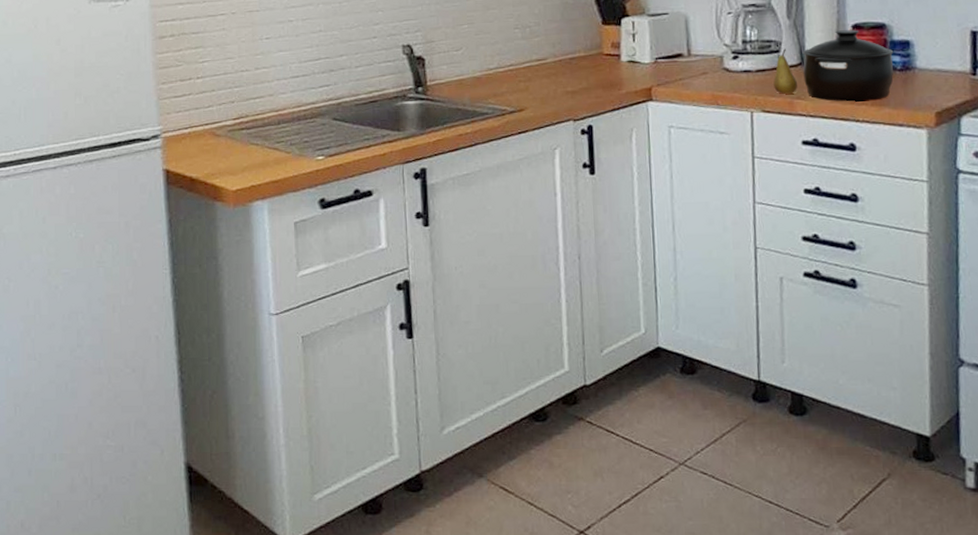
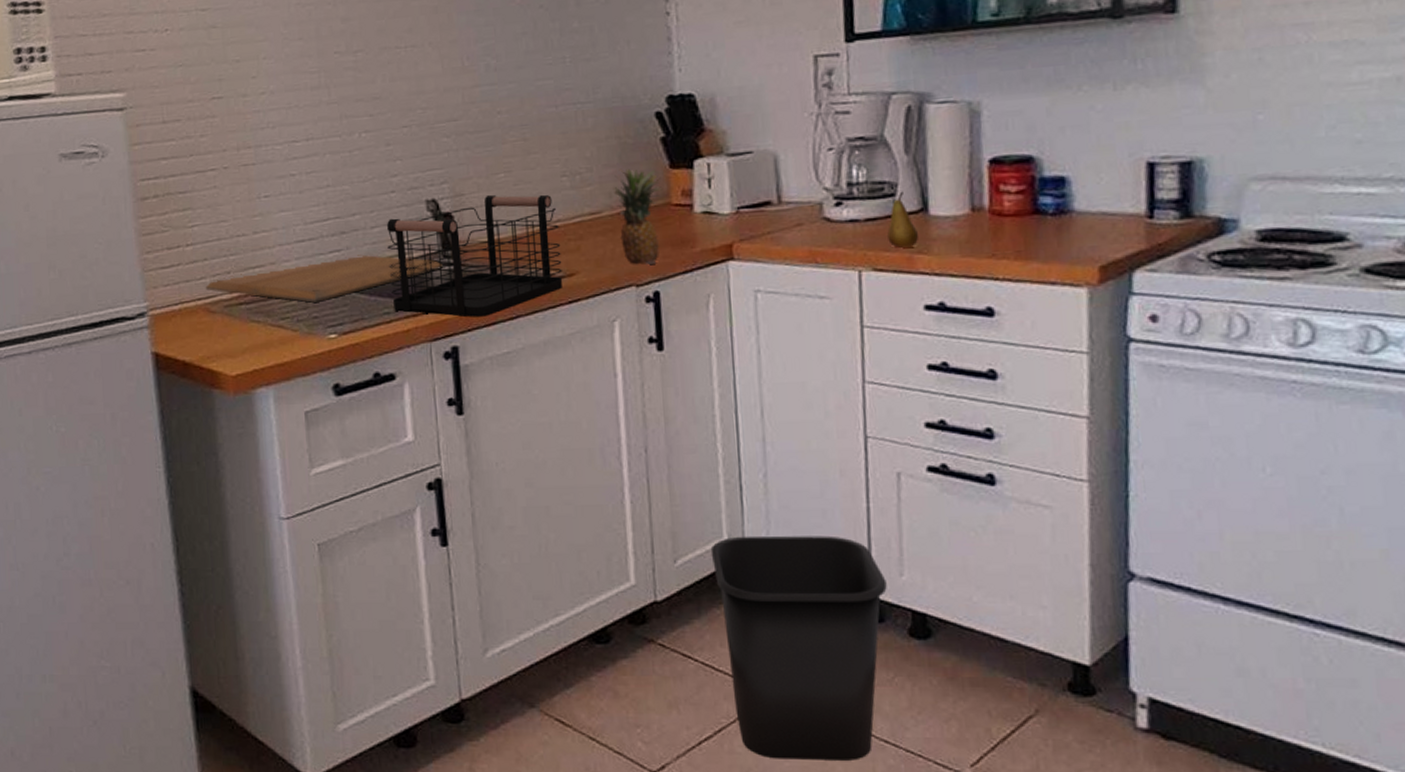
chopping board: none [212,89,415,129] -> present [205,254,443,303]
dish rack: none [369,43,514,145] -> present [387,194,563,318]
fruit: none [556,23,597,103] -> present [612,168,663,265]
waste bin: none [630,329,772,519] -> present [710,535,887,761]
saucepan: present [802,30,894,102] -> none [924,165,1044,256]

